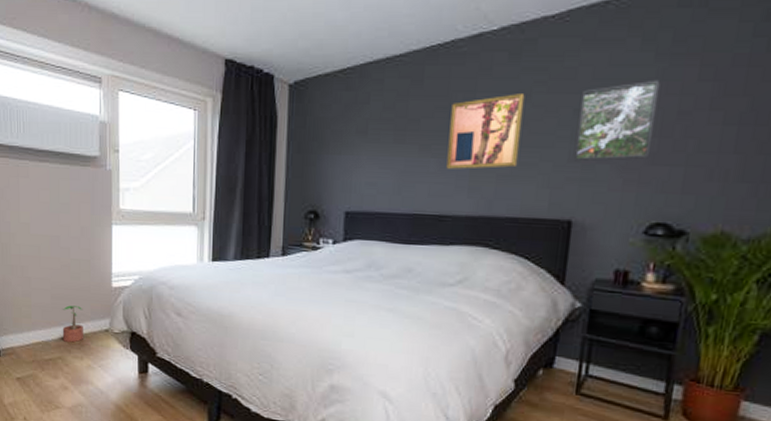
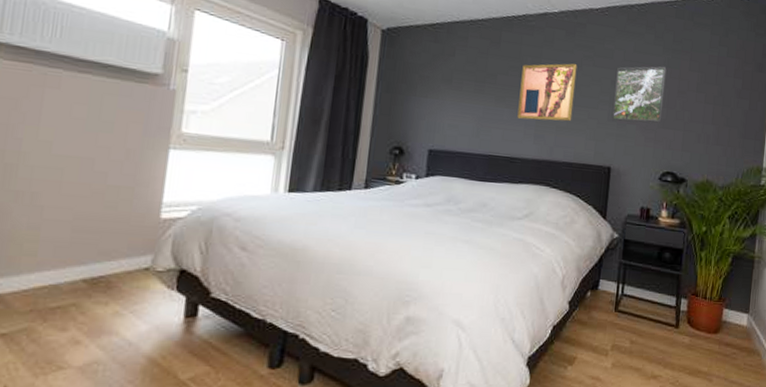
potted plant: present [62,305,83,343] -> none [81,240,117,285]

